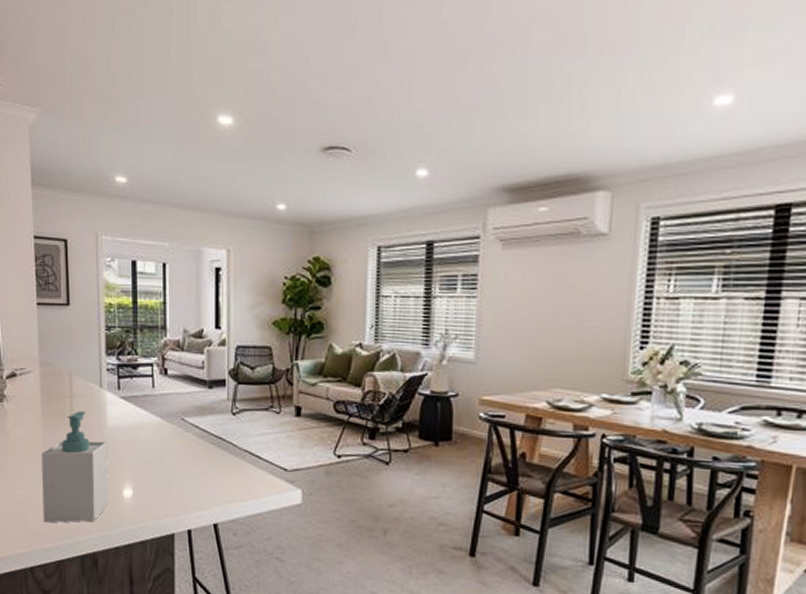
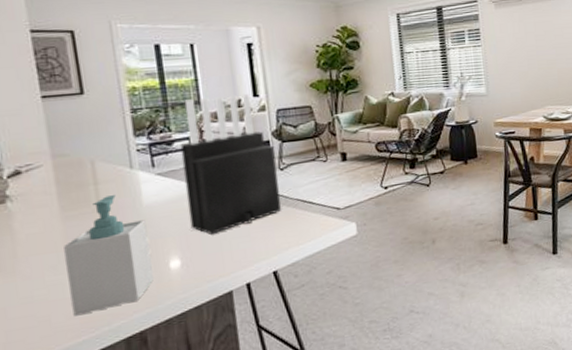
knife block: none [144,323,230,470] -> present [180,93,282,235]

